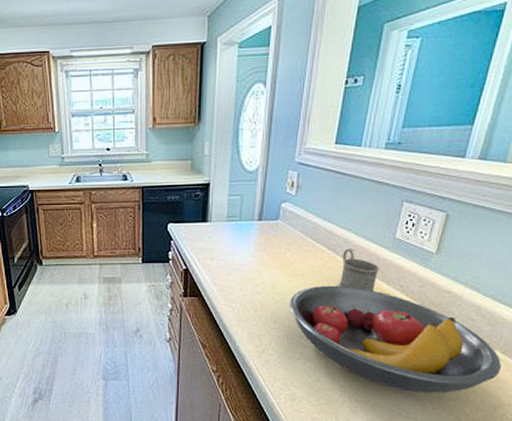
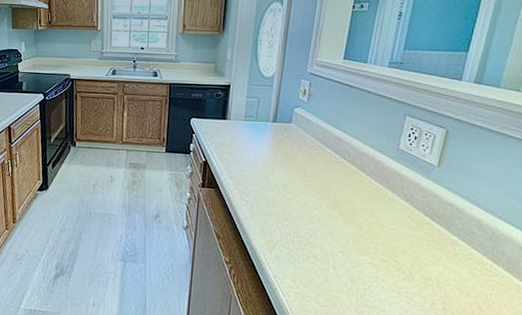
fruit bowl: present [290,285,502,393] -> none [300,187,506,306]
mug: present [336,248,379,292] -> none [344,155,384,198]

